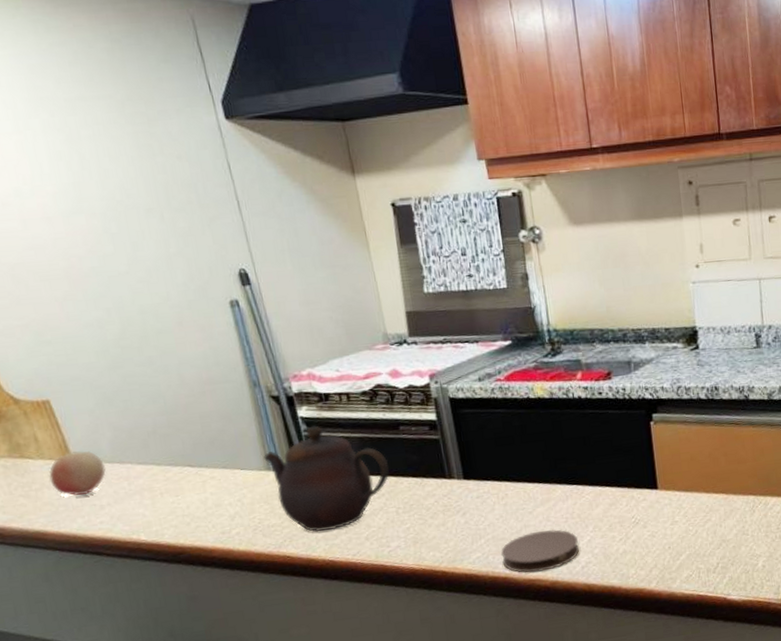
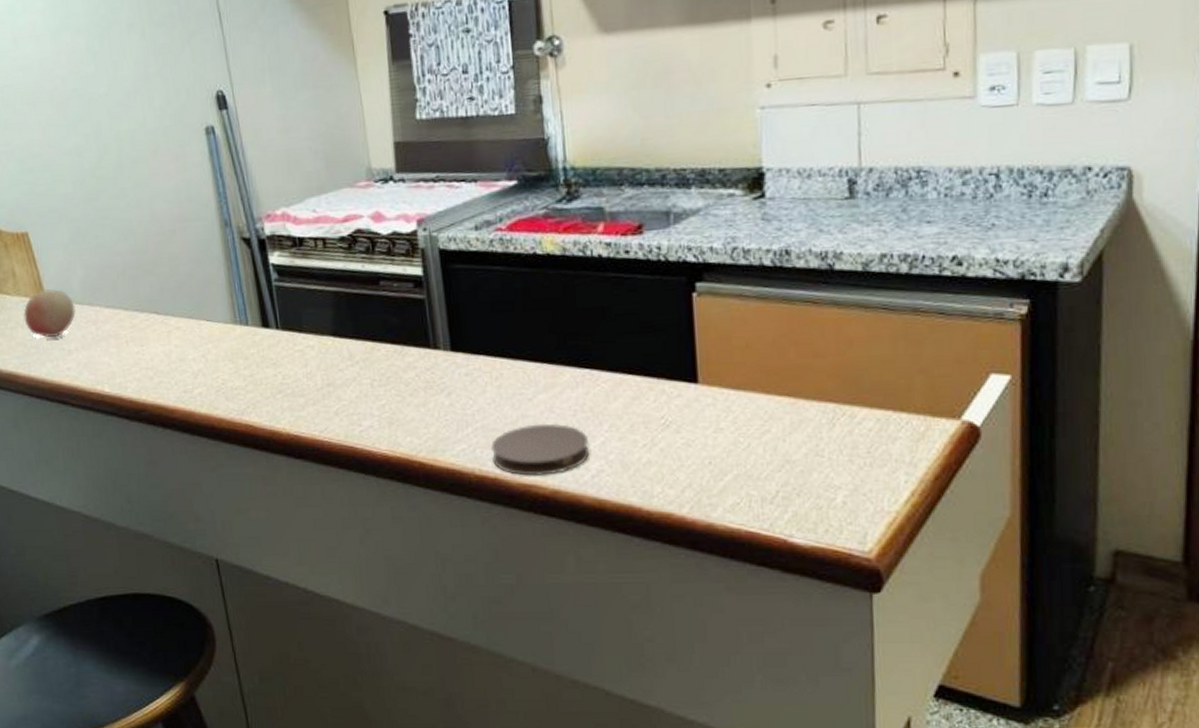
teapot: present [264,425,390,532] -> none [231,275,366,401]

